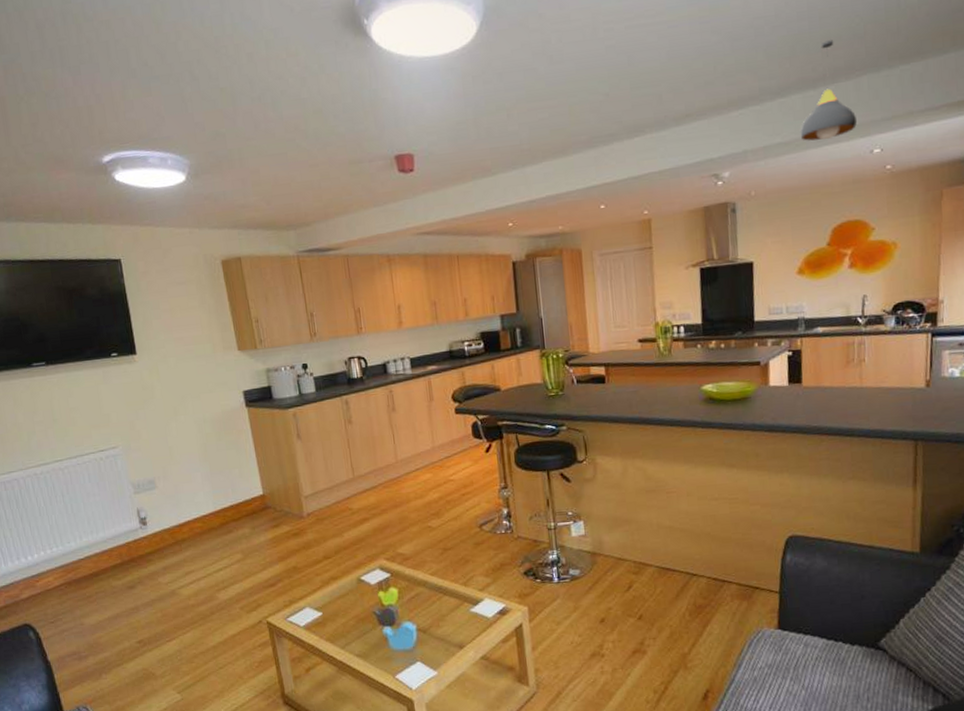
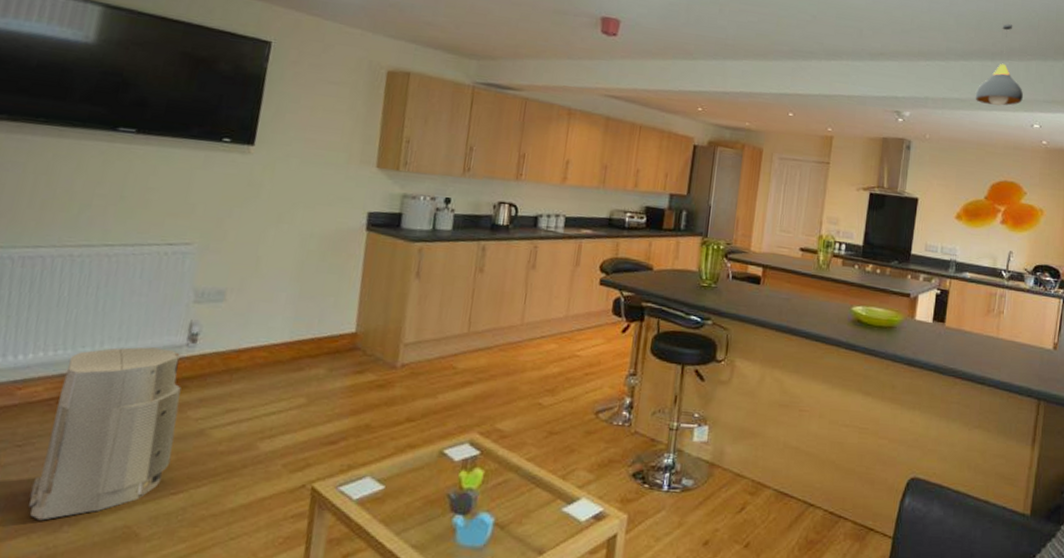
air purifier: none [63,533,159,673] -> present [29,347,181,521]

